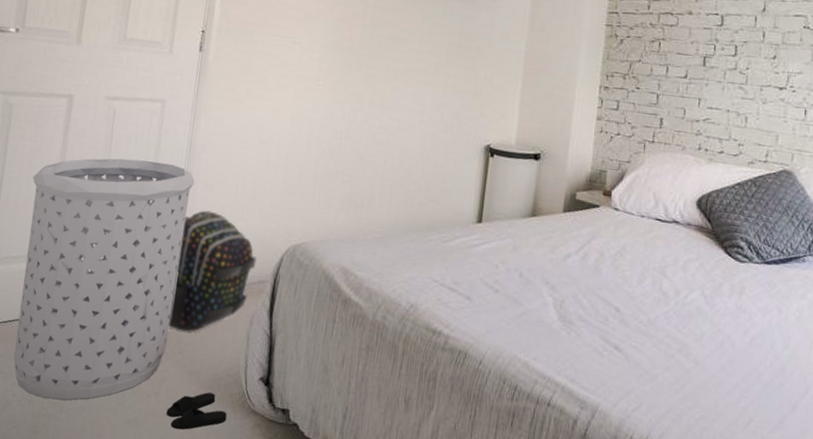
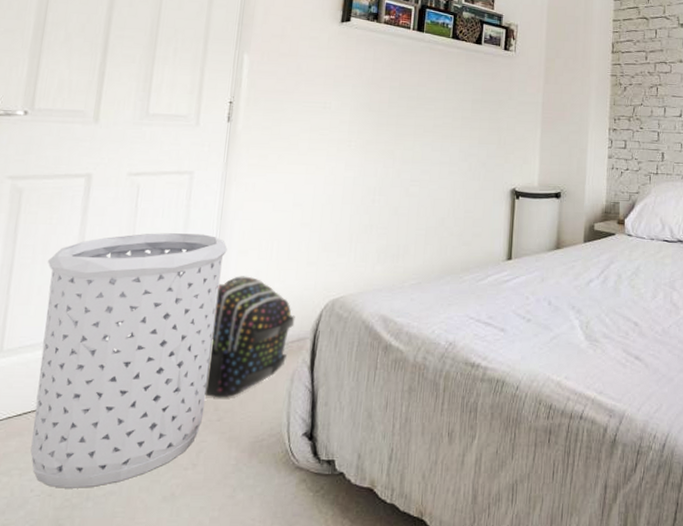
slipper: present [166,392,228,430] -> none [205,456,271,498]

